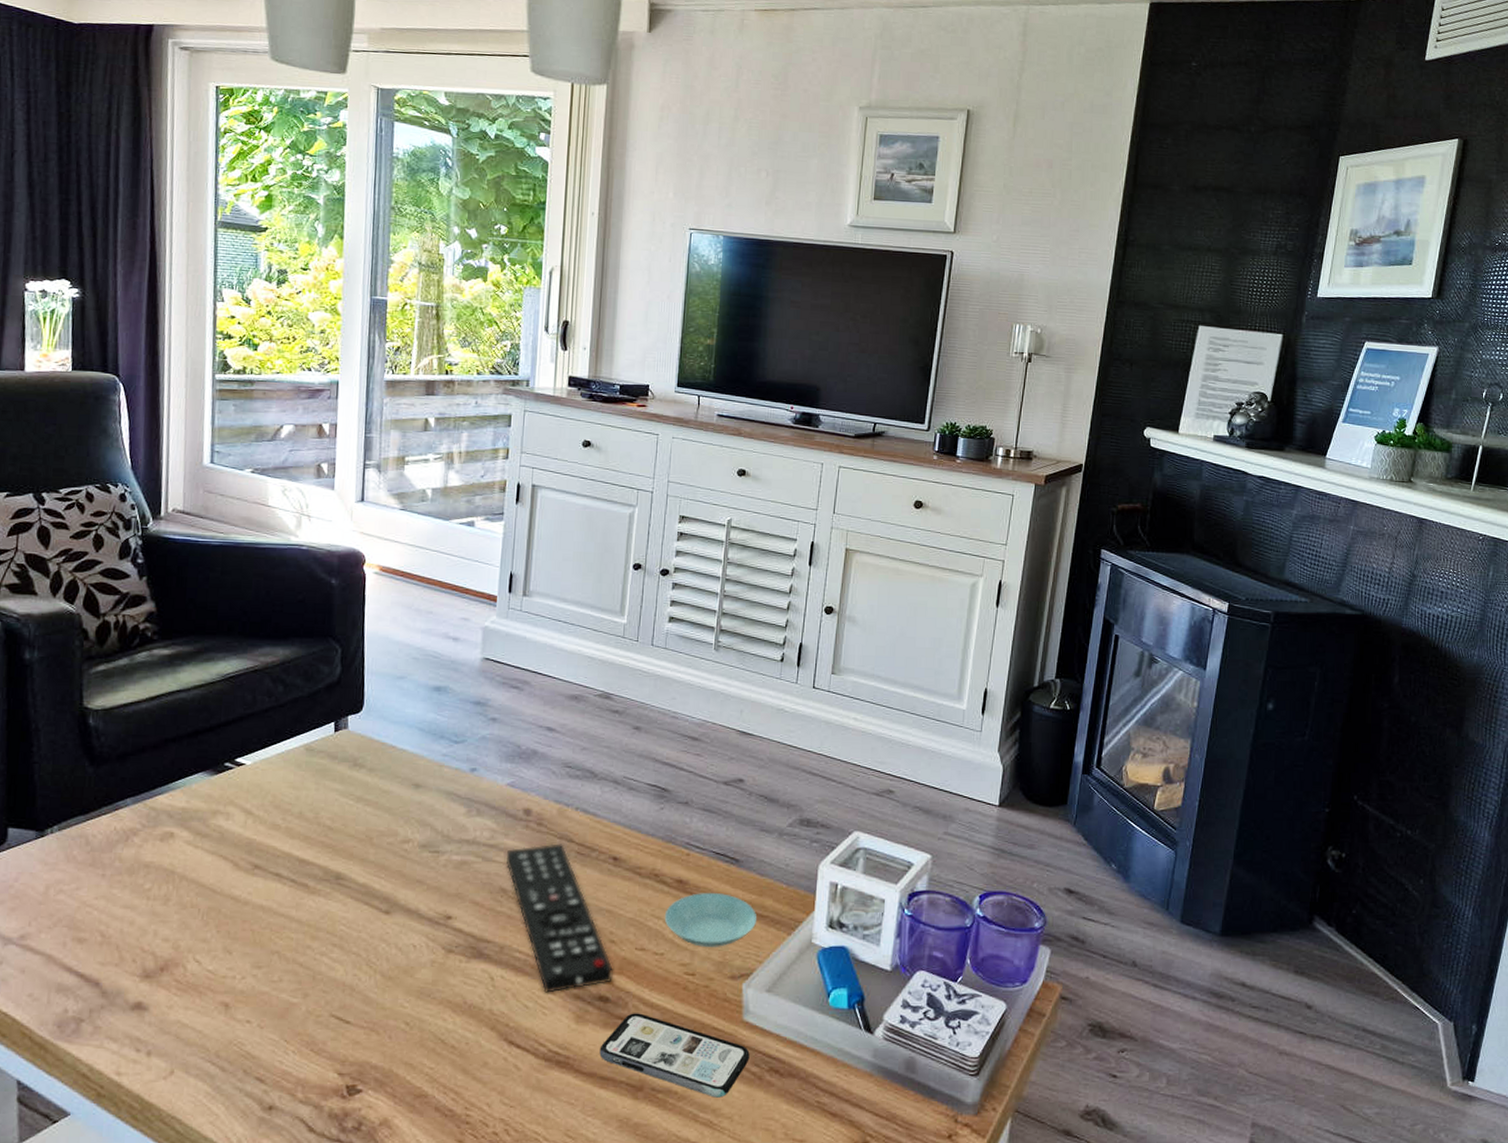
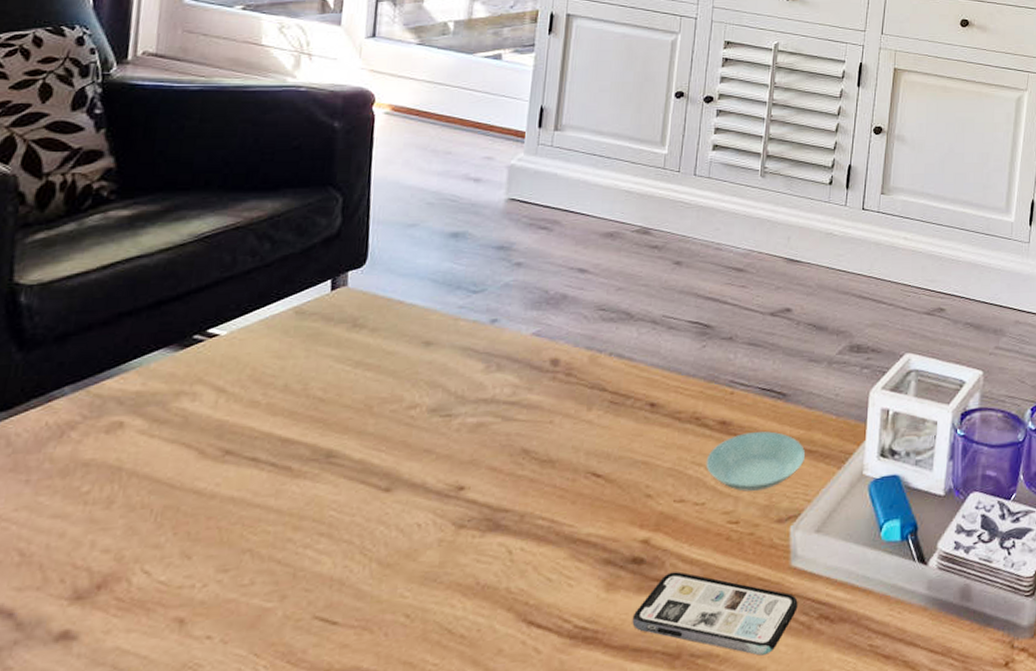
remote control: present [505,843,613,993] -> none [528,394,649,562]

